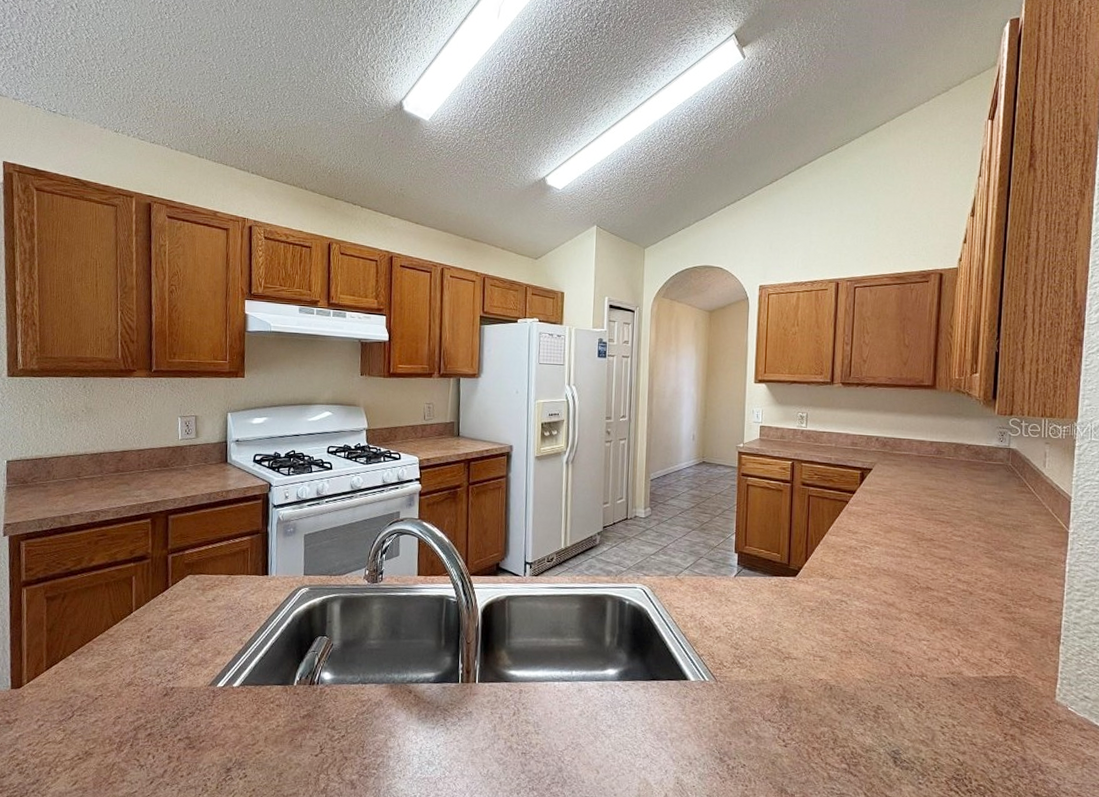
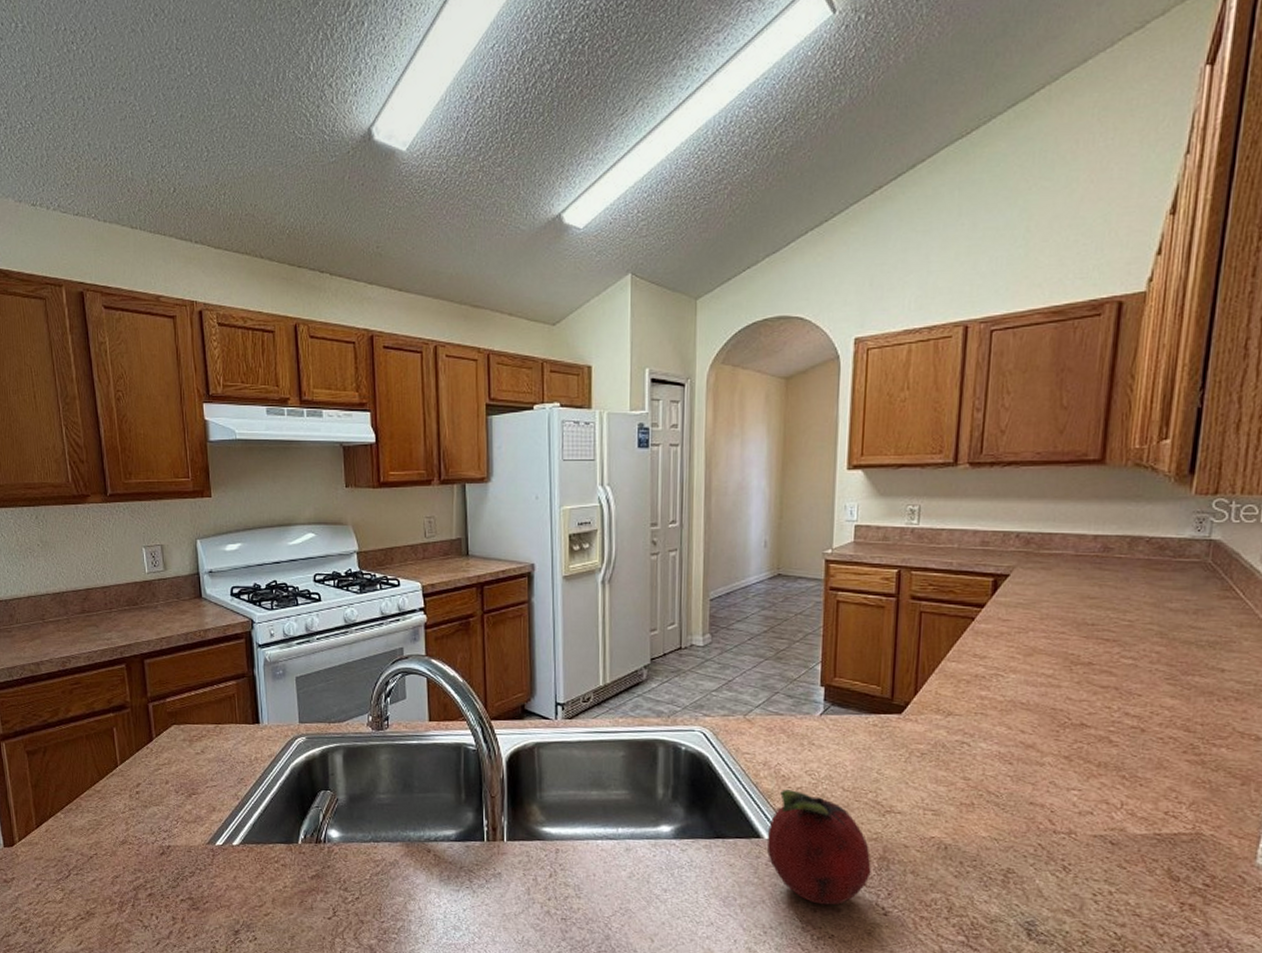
fruit: none [692,638,774,738] -> present [766,789,871,905]

